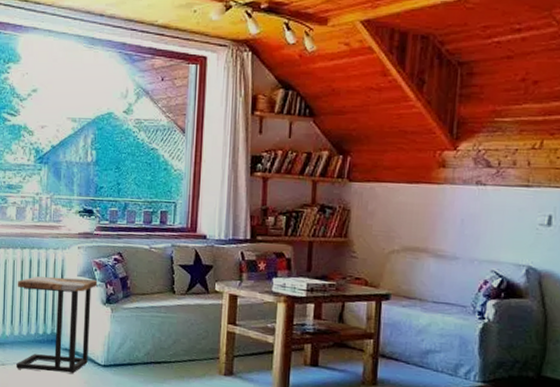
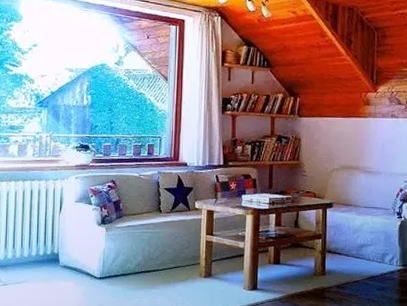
side table: present [16,276,98,375] -> none [18,204,94,288]

